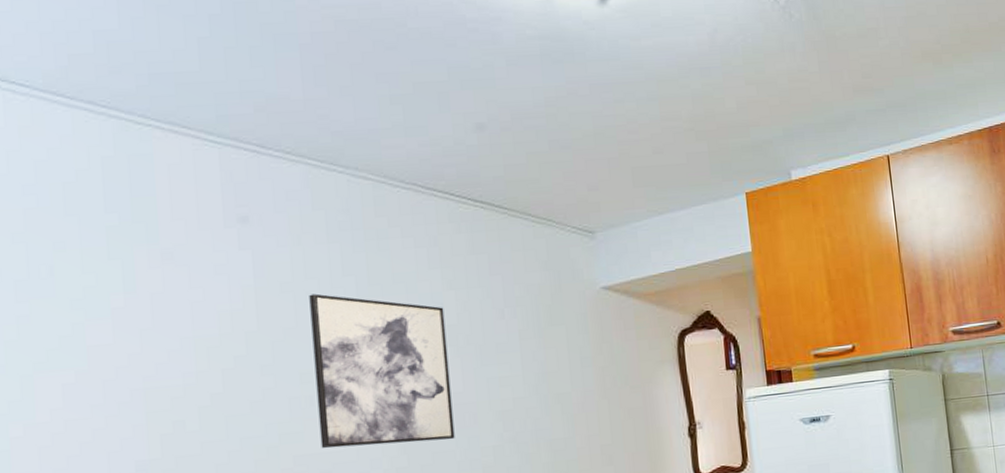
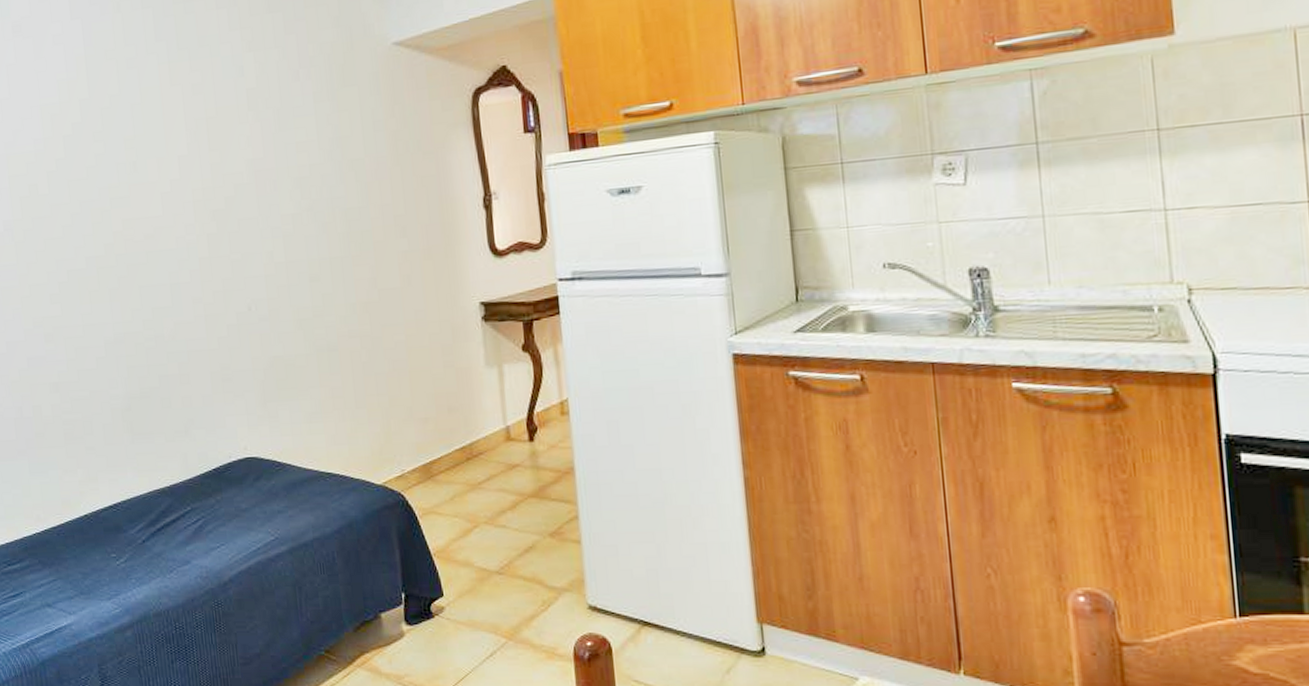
wall art: present [309,293,455,449] -> none [129,60,257,213]

